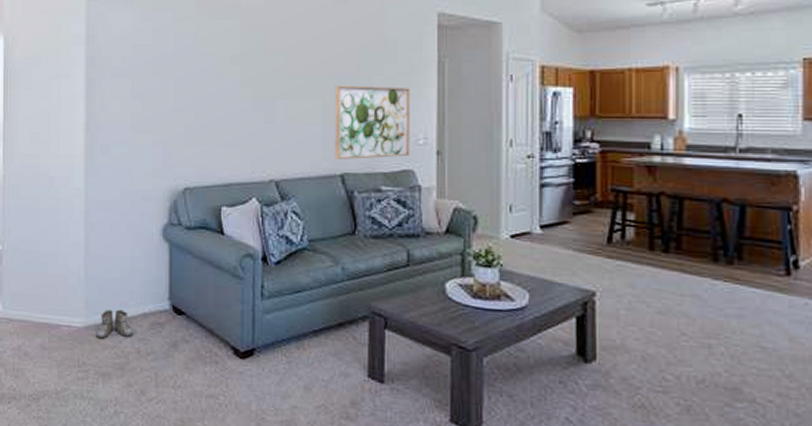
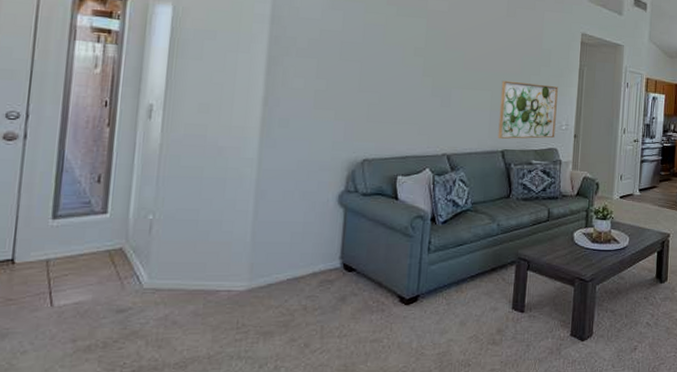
boots: present [96,309,134,340] -> none [259,271,301,301]

